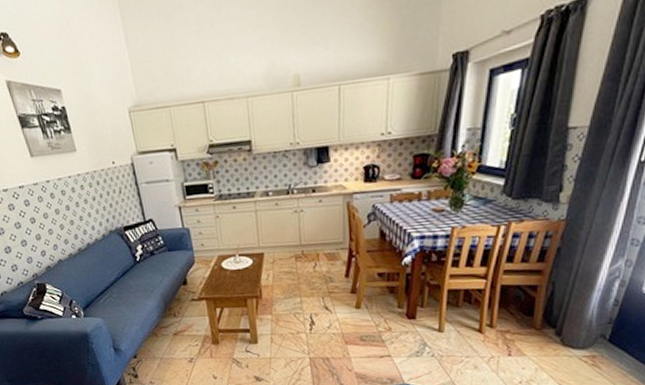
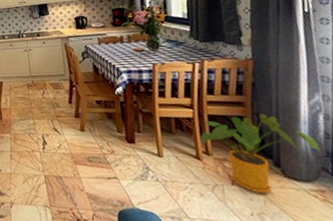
house plant: none [489,282,605,363] -> present [201,113,321,194]

